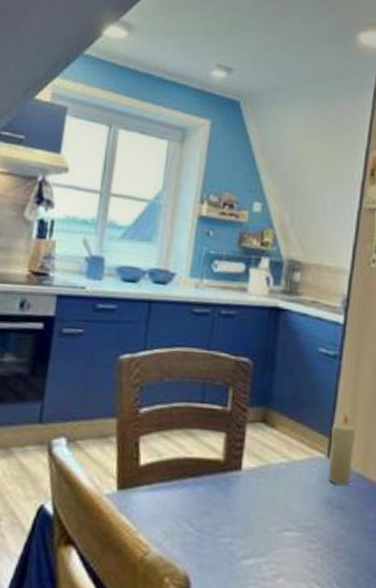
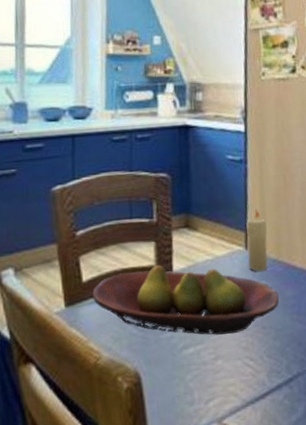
fruit bowl: none [149,460,359,551] -> present [93,265,279,335]

